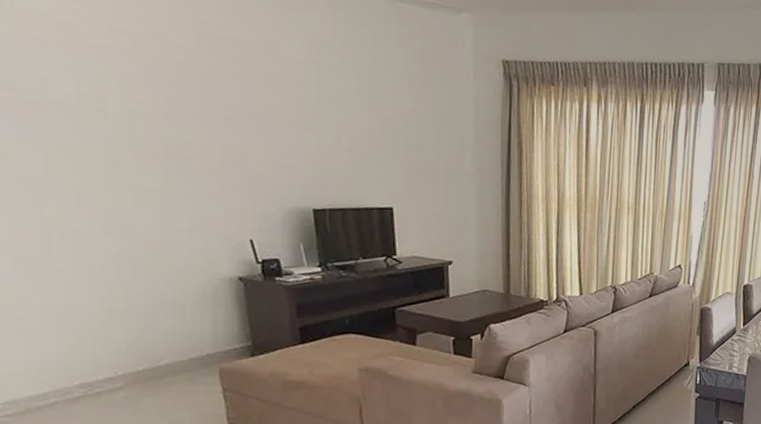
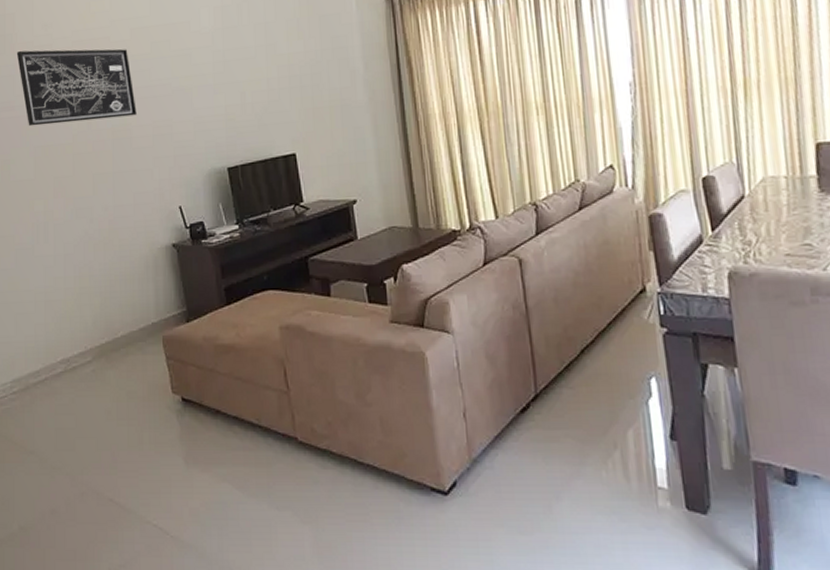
wall art: none [20,19,200,133] -> present [16,49,137,127]

